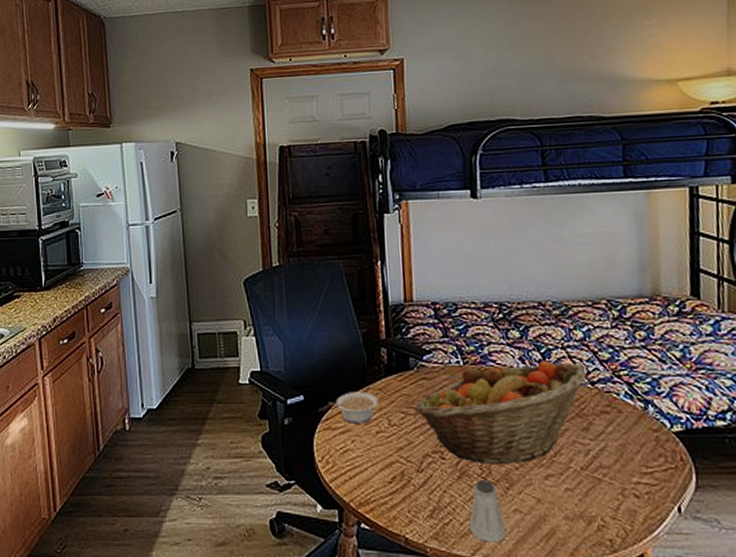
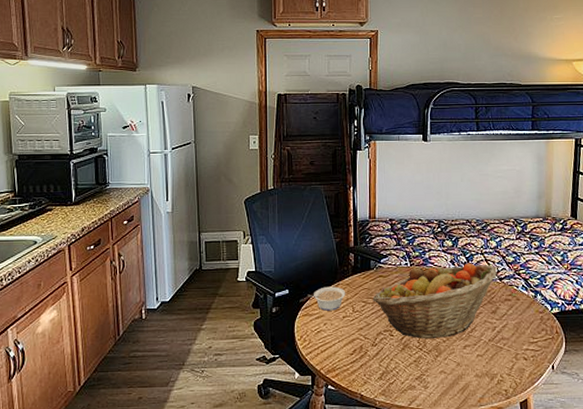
saltshaker: present [469,480,506,543] -> none [408,351,433,396]

